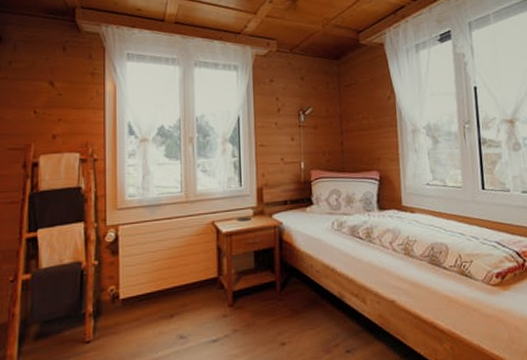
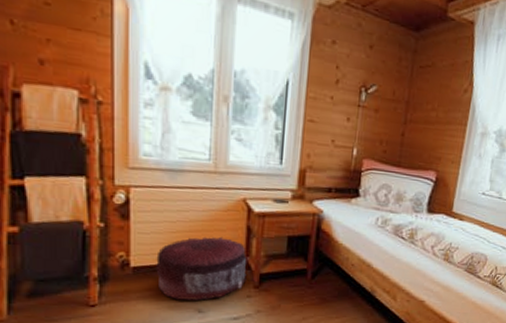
pouf: none [141,259,221,327] -> present [156,236,247,301]

